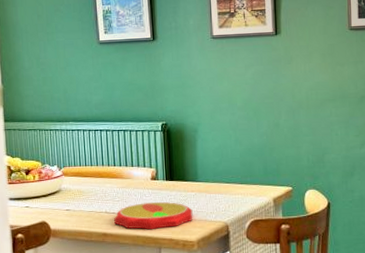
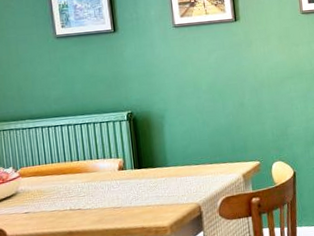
plate: present [114,202,193,230] -> none [80,190,164,224]

